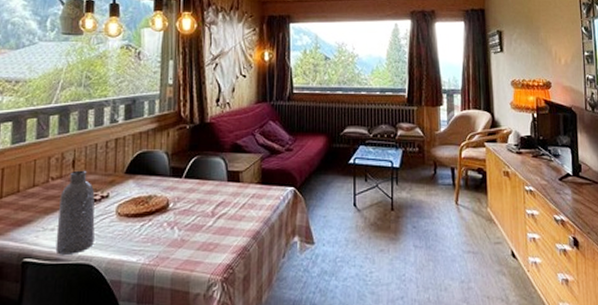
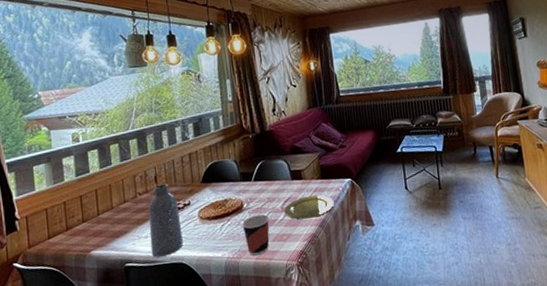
cup: none [165,218,197,264] -> present [242,214,270,256]
plate: none [214,202,273,228] -> present [284,195,335,220]

